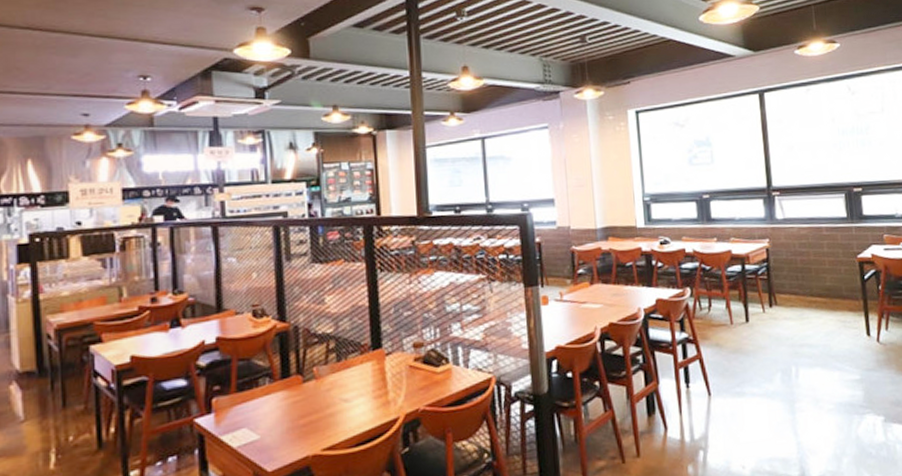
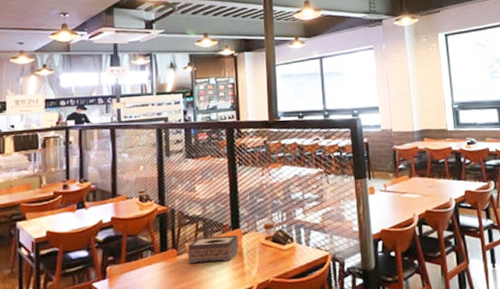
tissue box: none [316,356,381,391] -> present [187,235,239,263]

